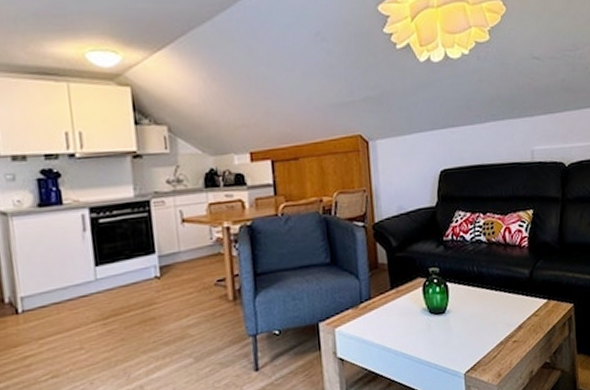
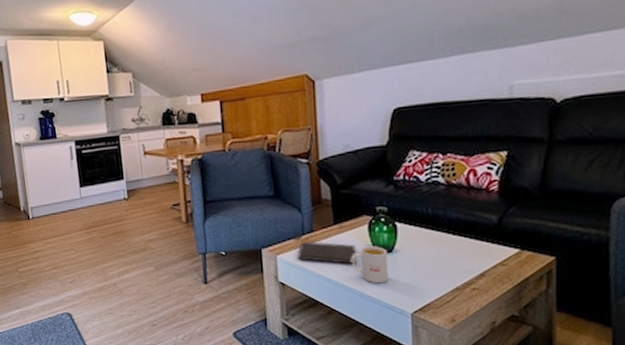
hardcover book: none [356,308,414,331] -> present [297,241,357,265]
mug: none [408,308,443,348] -> present [351,246,388,284]

